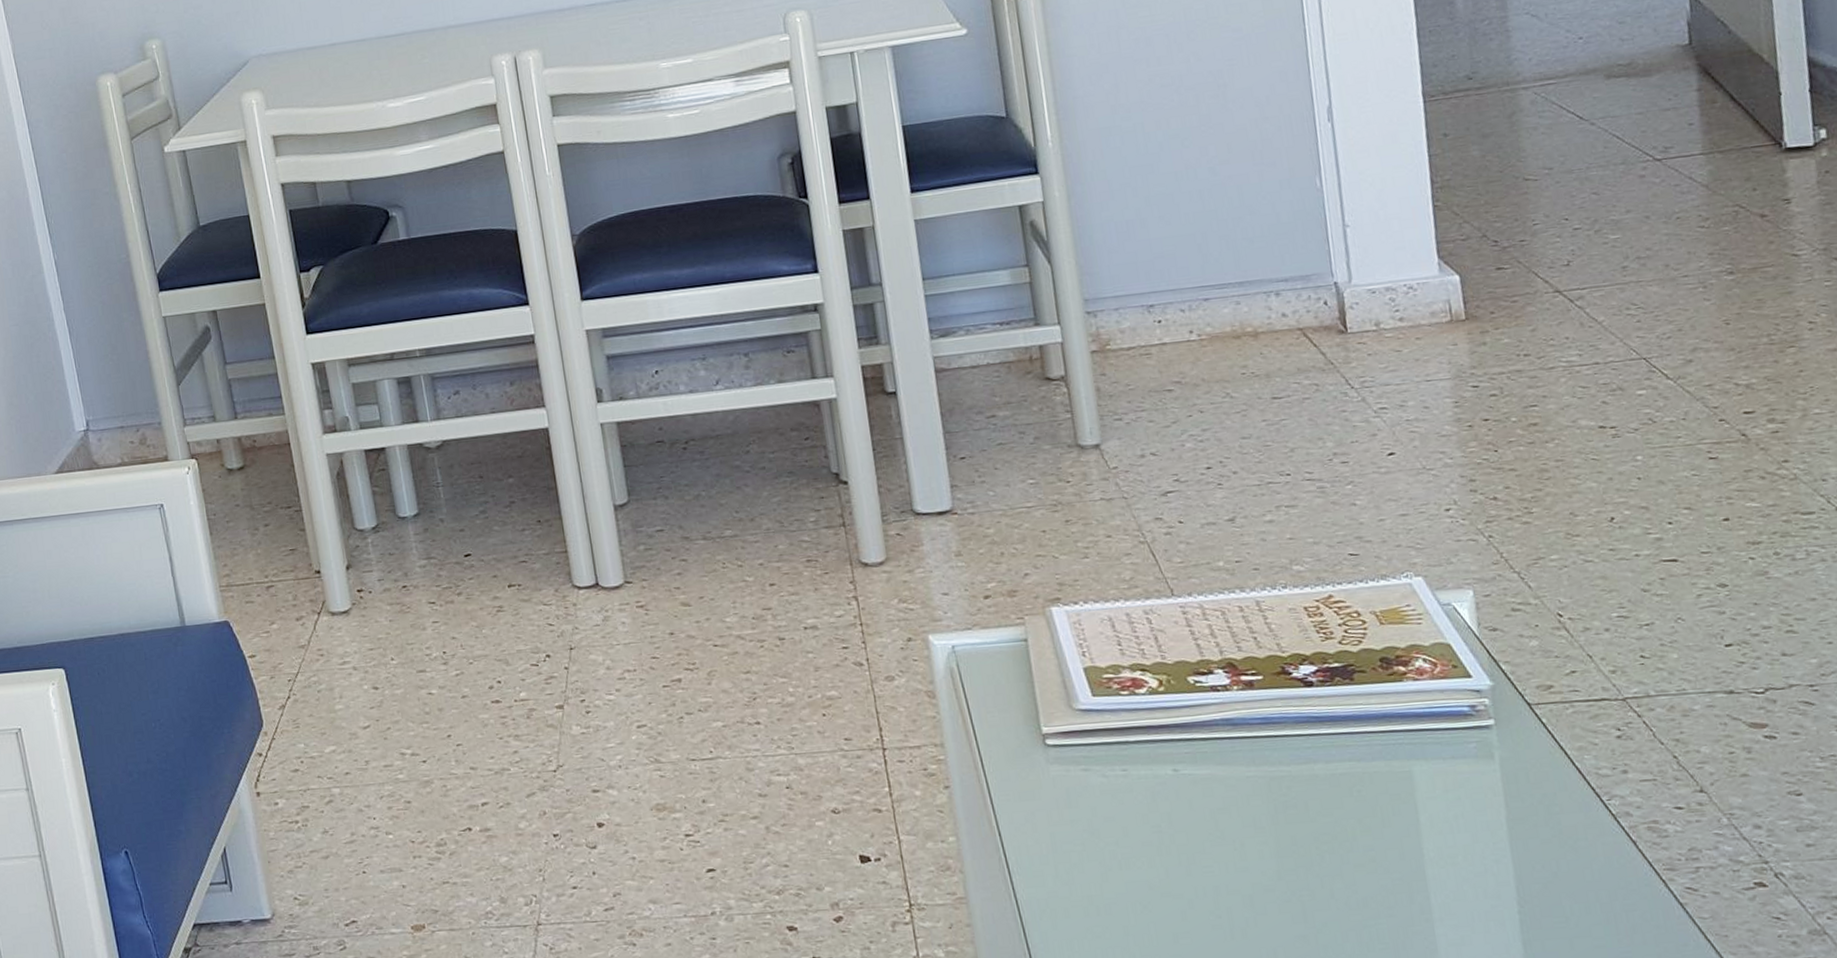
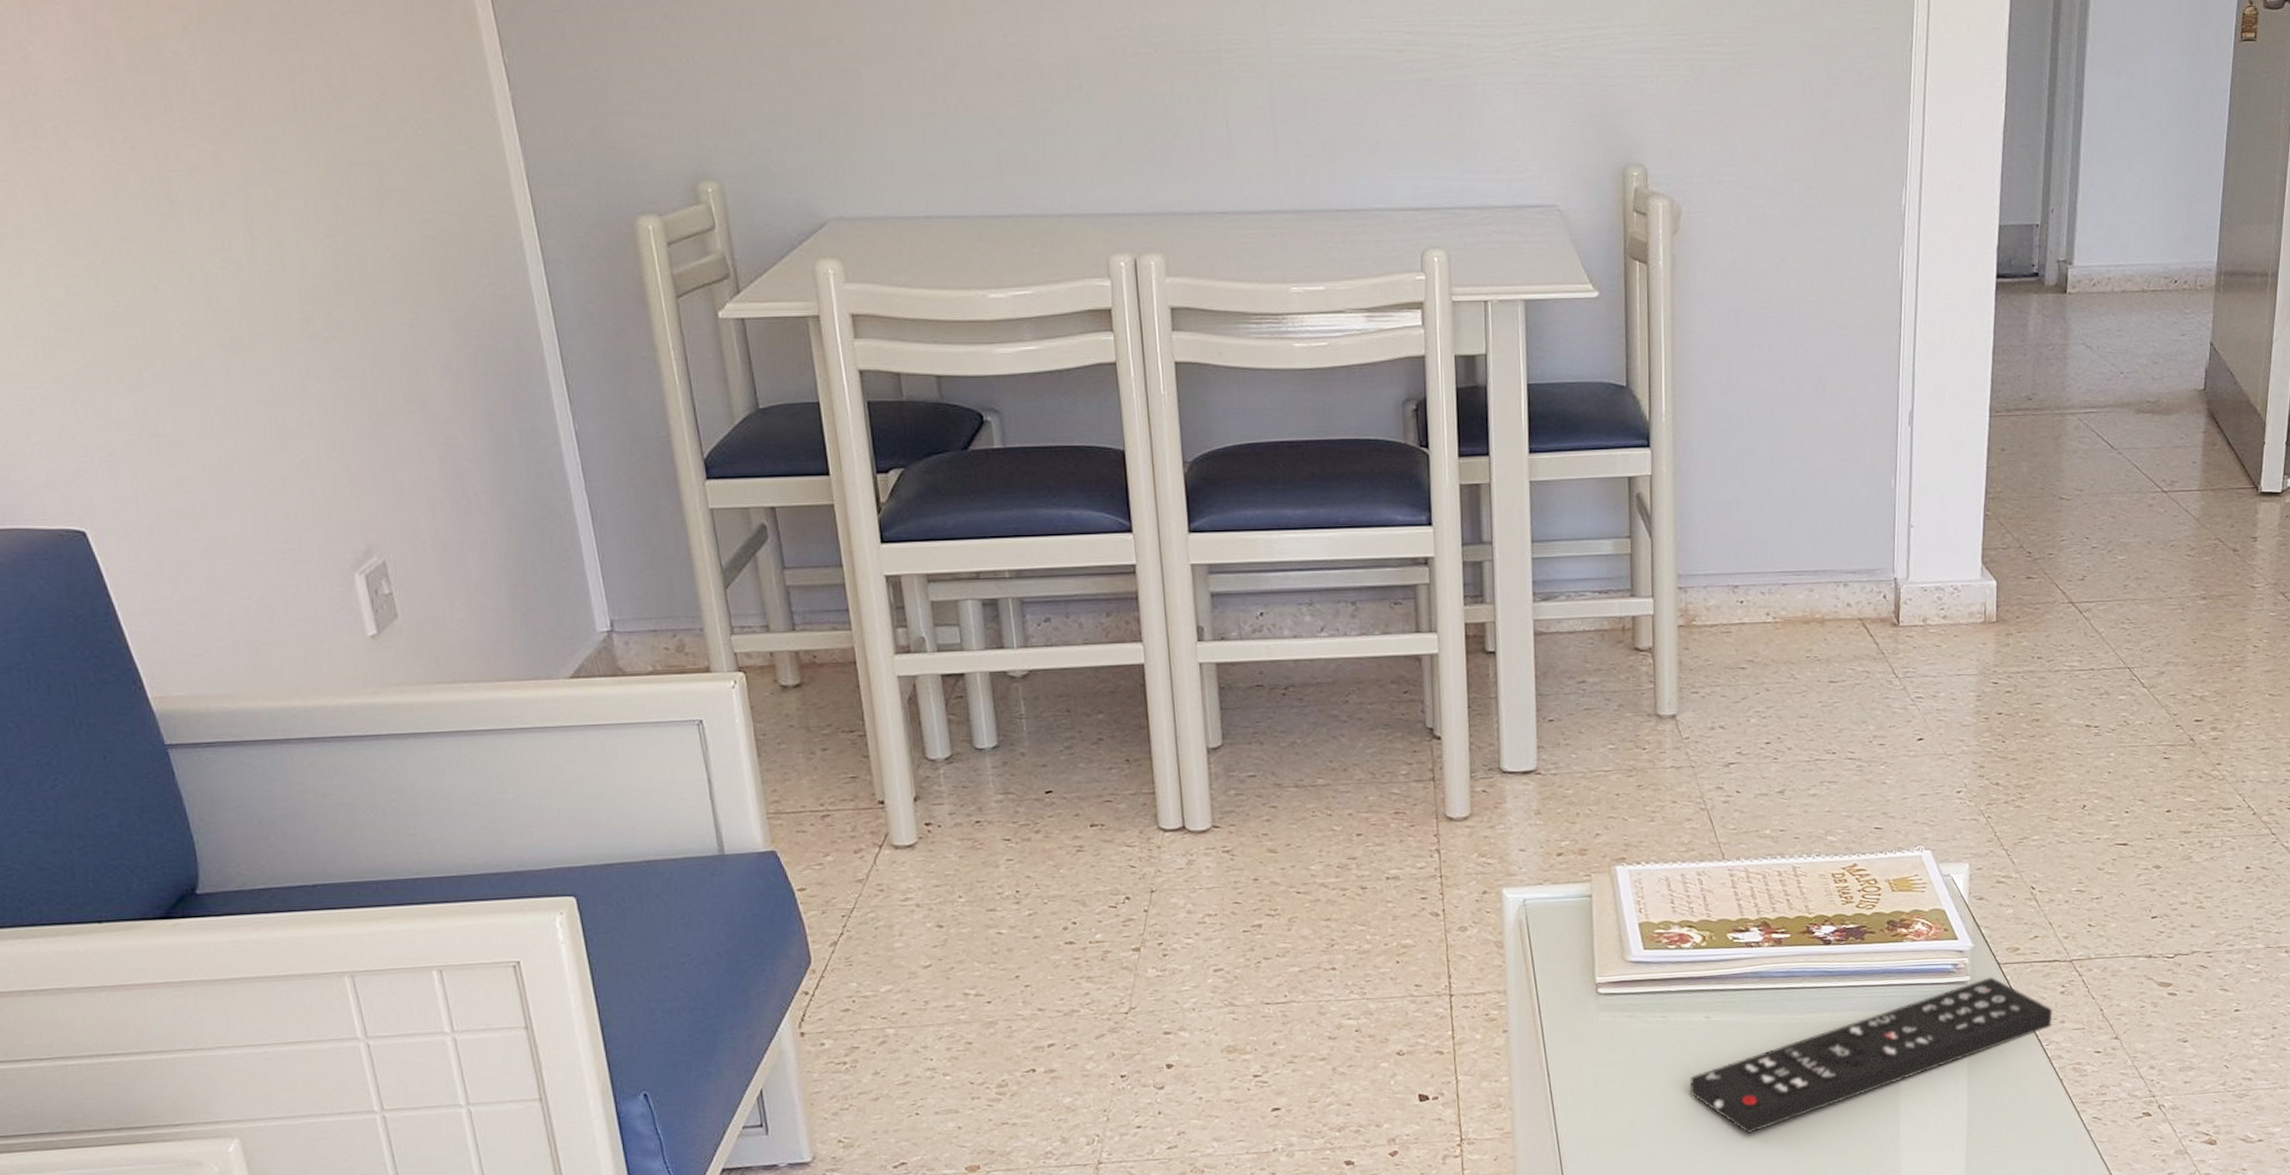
remote control: none [1163,720,1612,903] -> present [1689,977,2053,1134]

